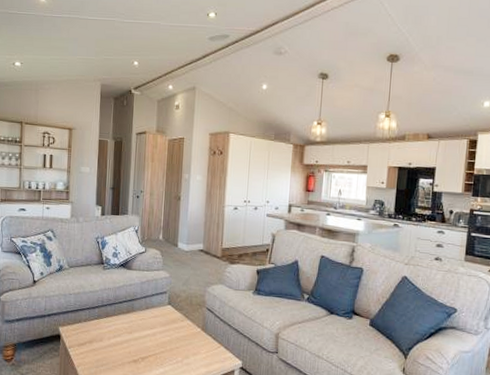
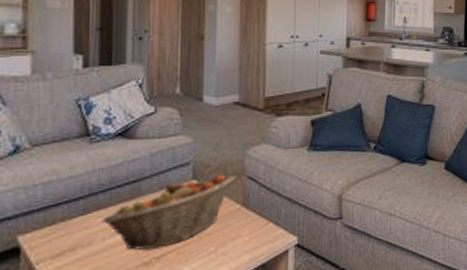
fruit basket: none [109,303,198,351] -> present [102,174,236,250]

